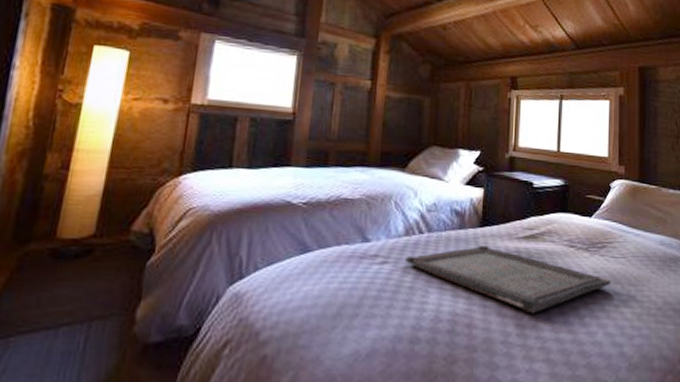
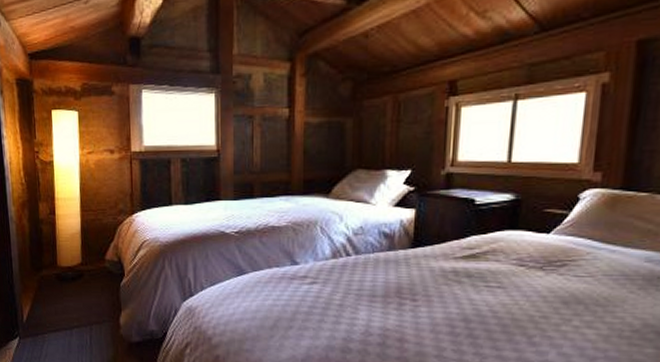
serving tray: present [405,246,611,314] -> none [334,266,571,332]

